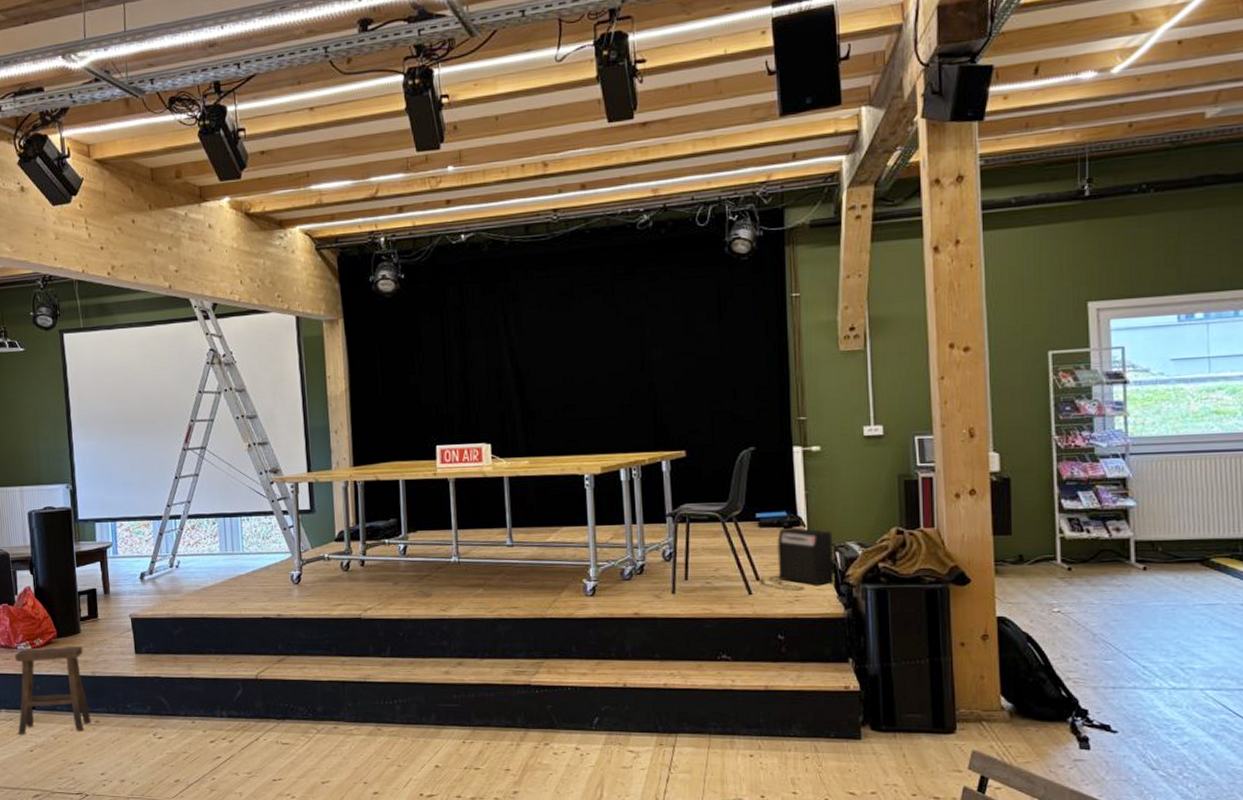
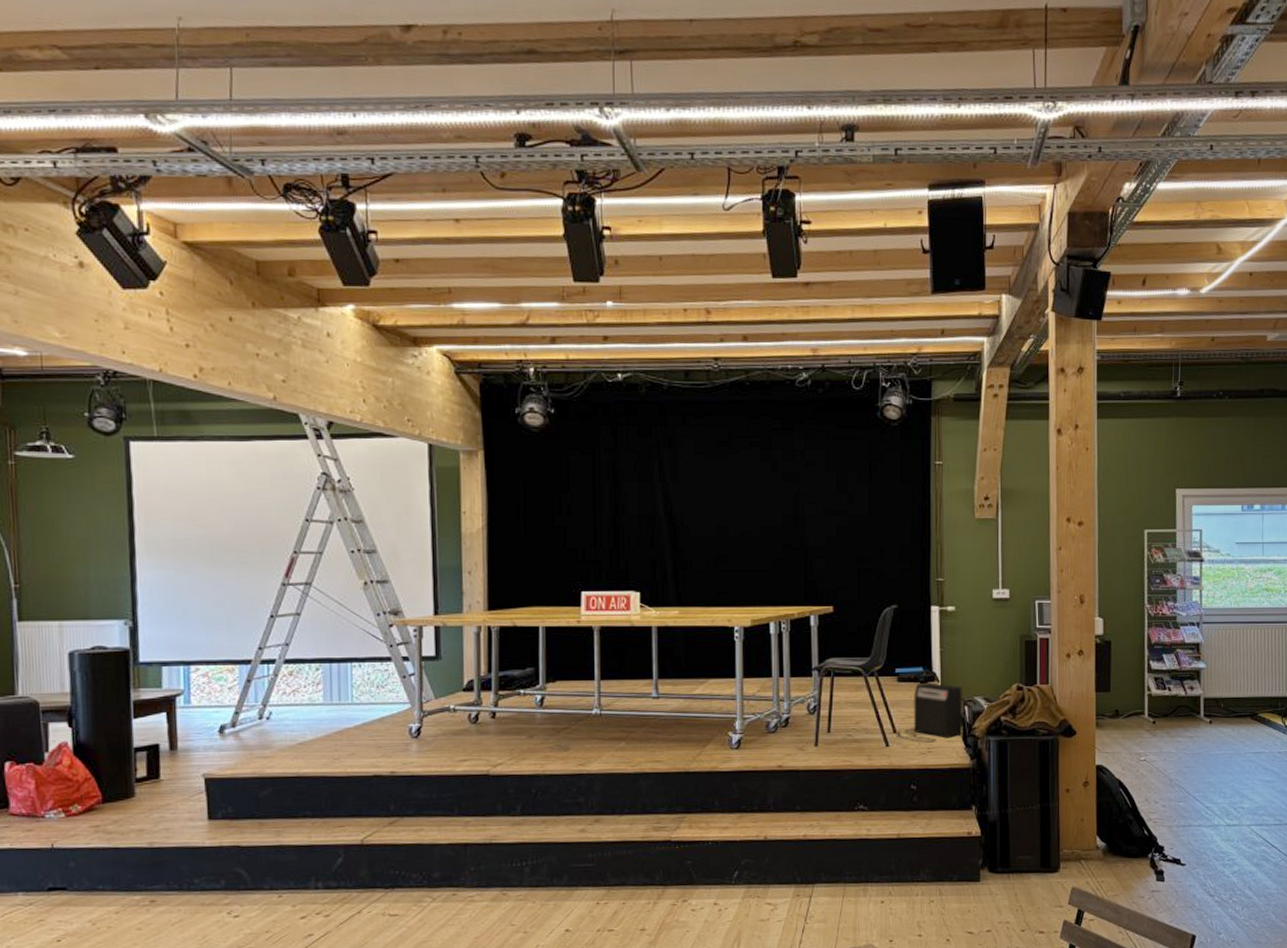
stool: present [15,646,91,735] -> none [40,813,144,923]

